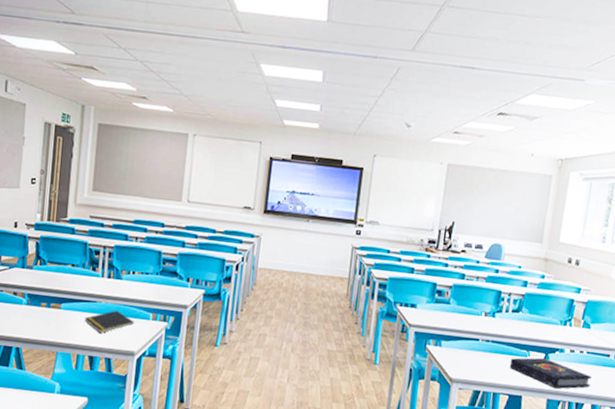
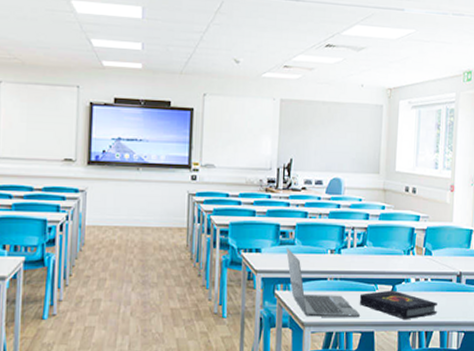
laptop: none [440,306,510,381] -> present [286,248,361,318]

